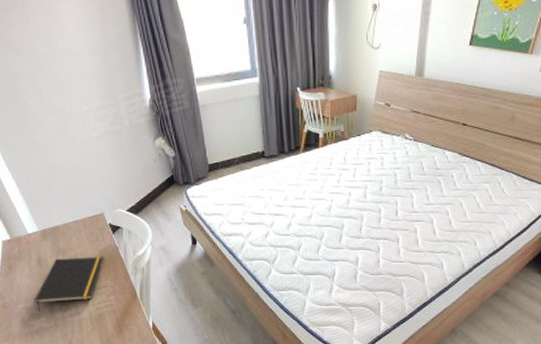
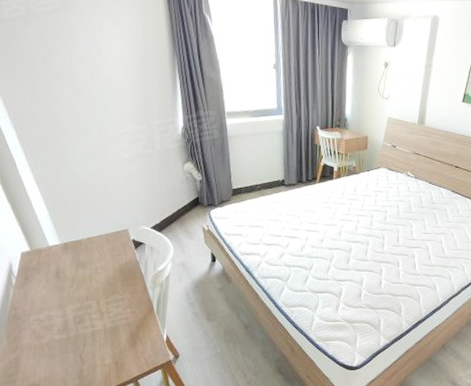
notepad: present [34,257,104,311] -> none [47,270,123,323]

